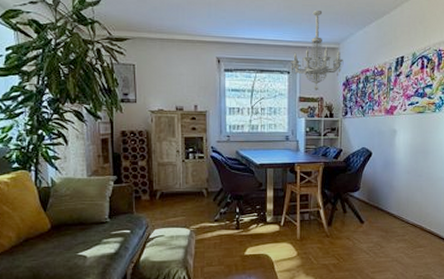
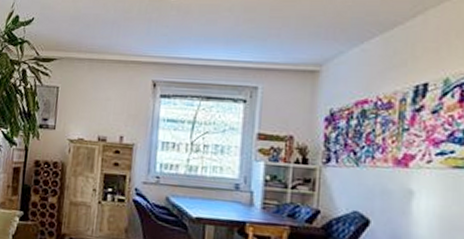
chandelier: present [291,10,344,91] -> none [248,23,327,126]

